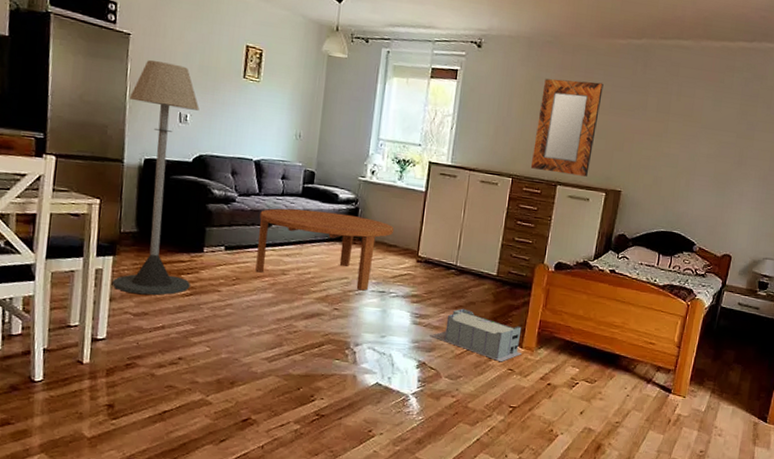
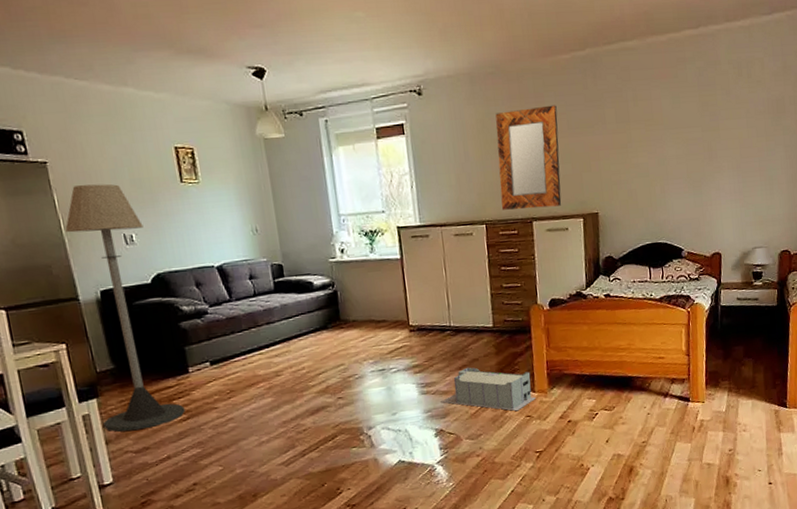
coffee table: present [255,208,394,291] -> none [237,299,378,380]

